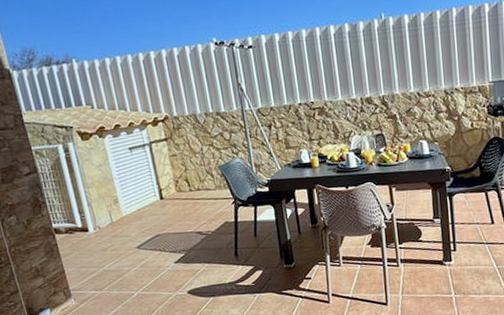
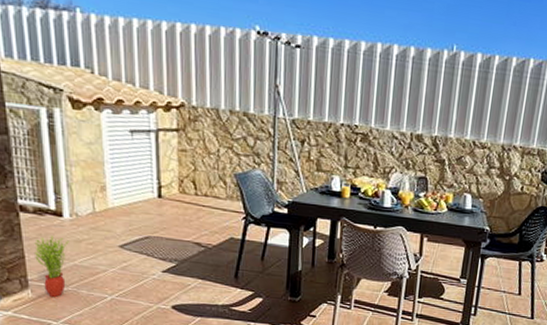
potted plant: none [70,249,100,301] -> present [33,236,69,297]

